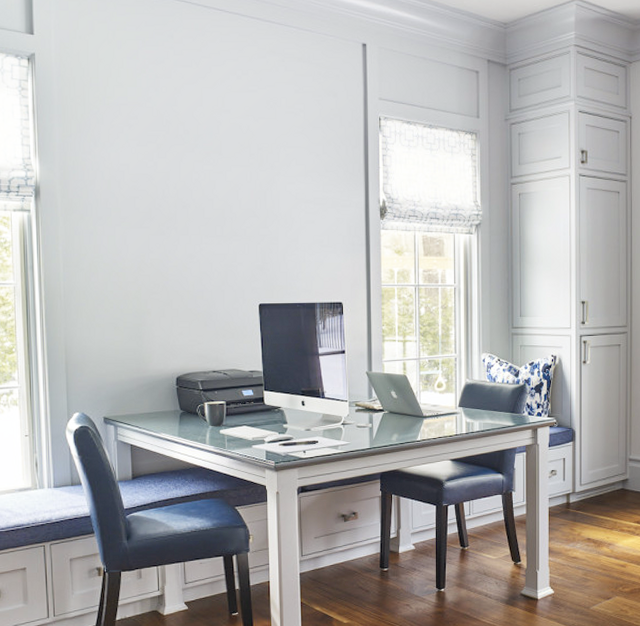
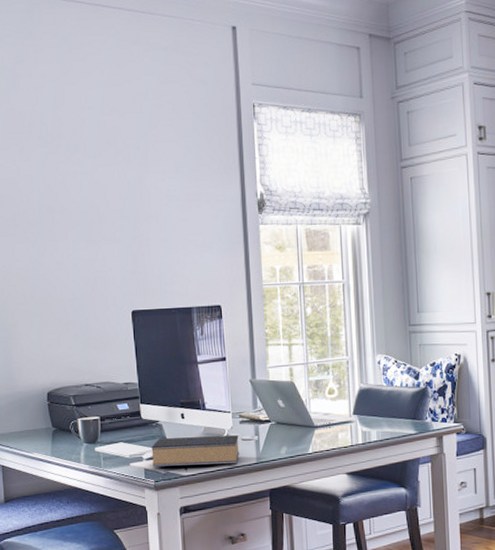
book: none [273,422,354,450] -> present [151,435,240,468]

